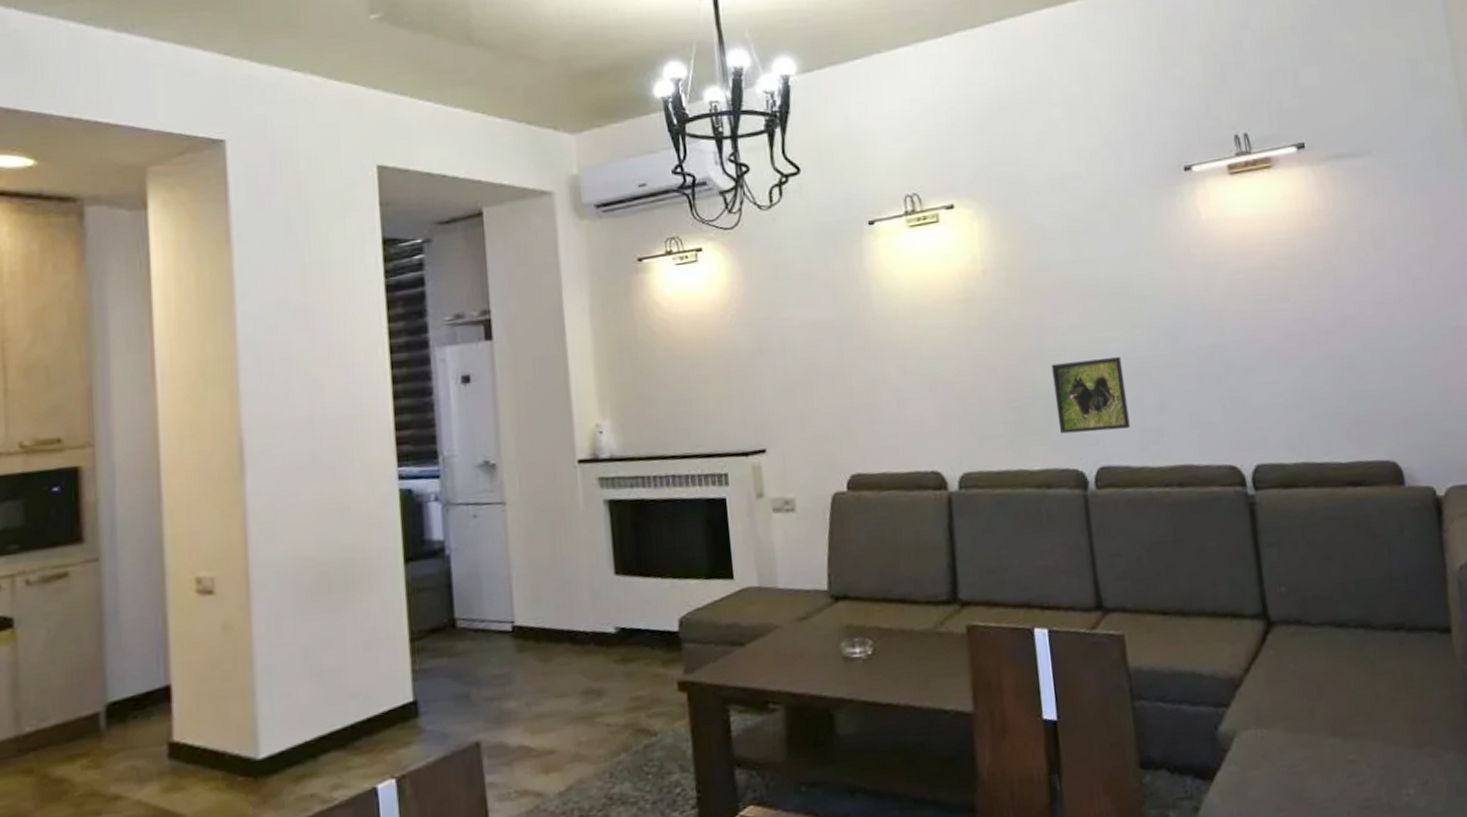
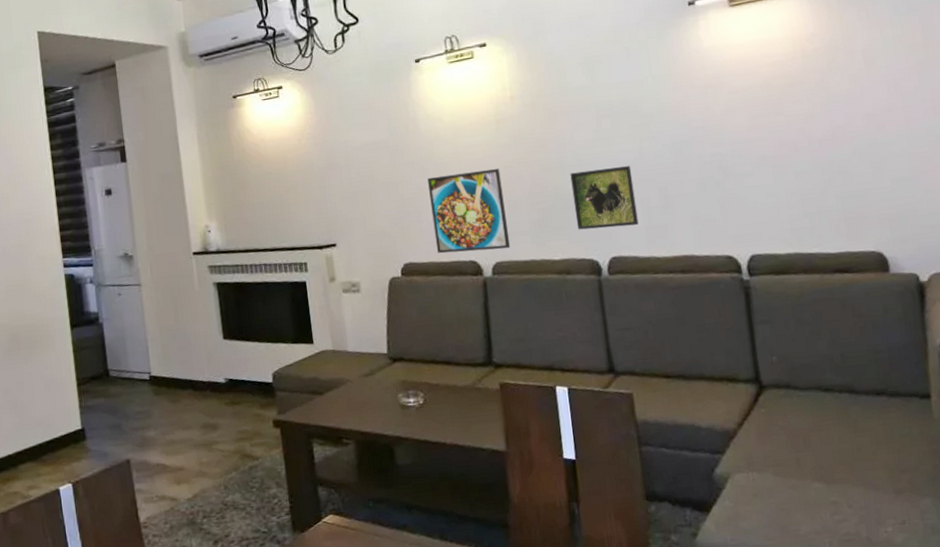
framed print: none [882,356,981,463] -> present [428,168,511,254]

